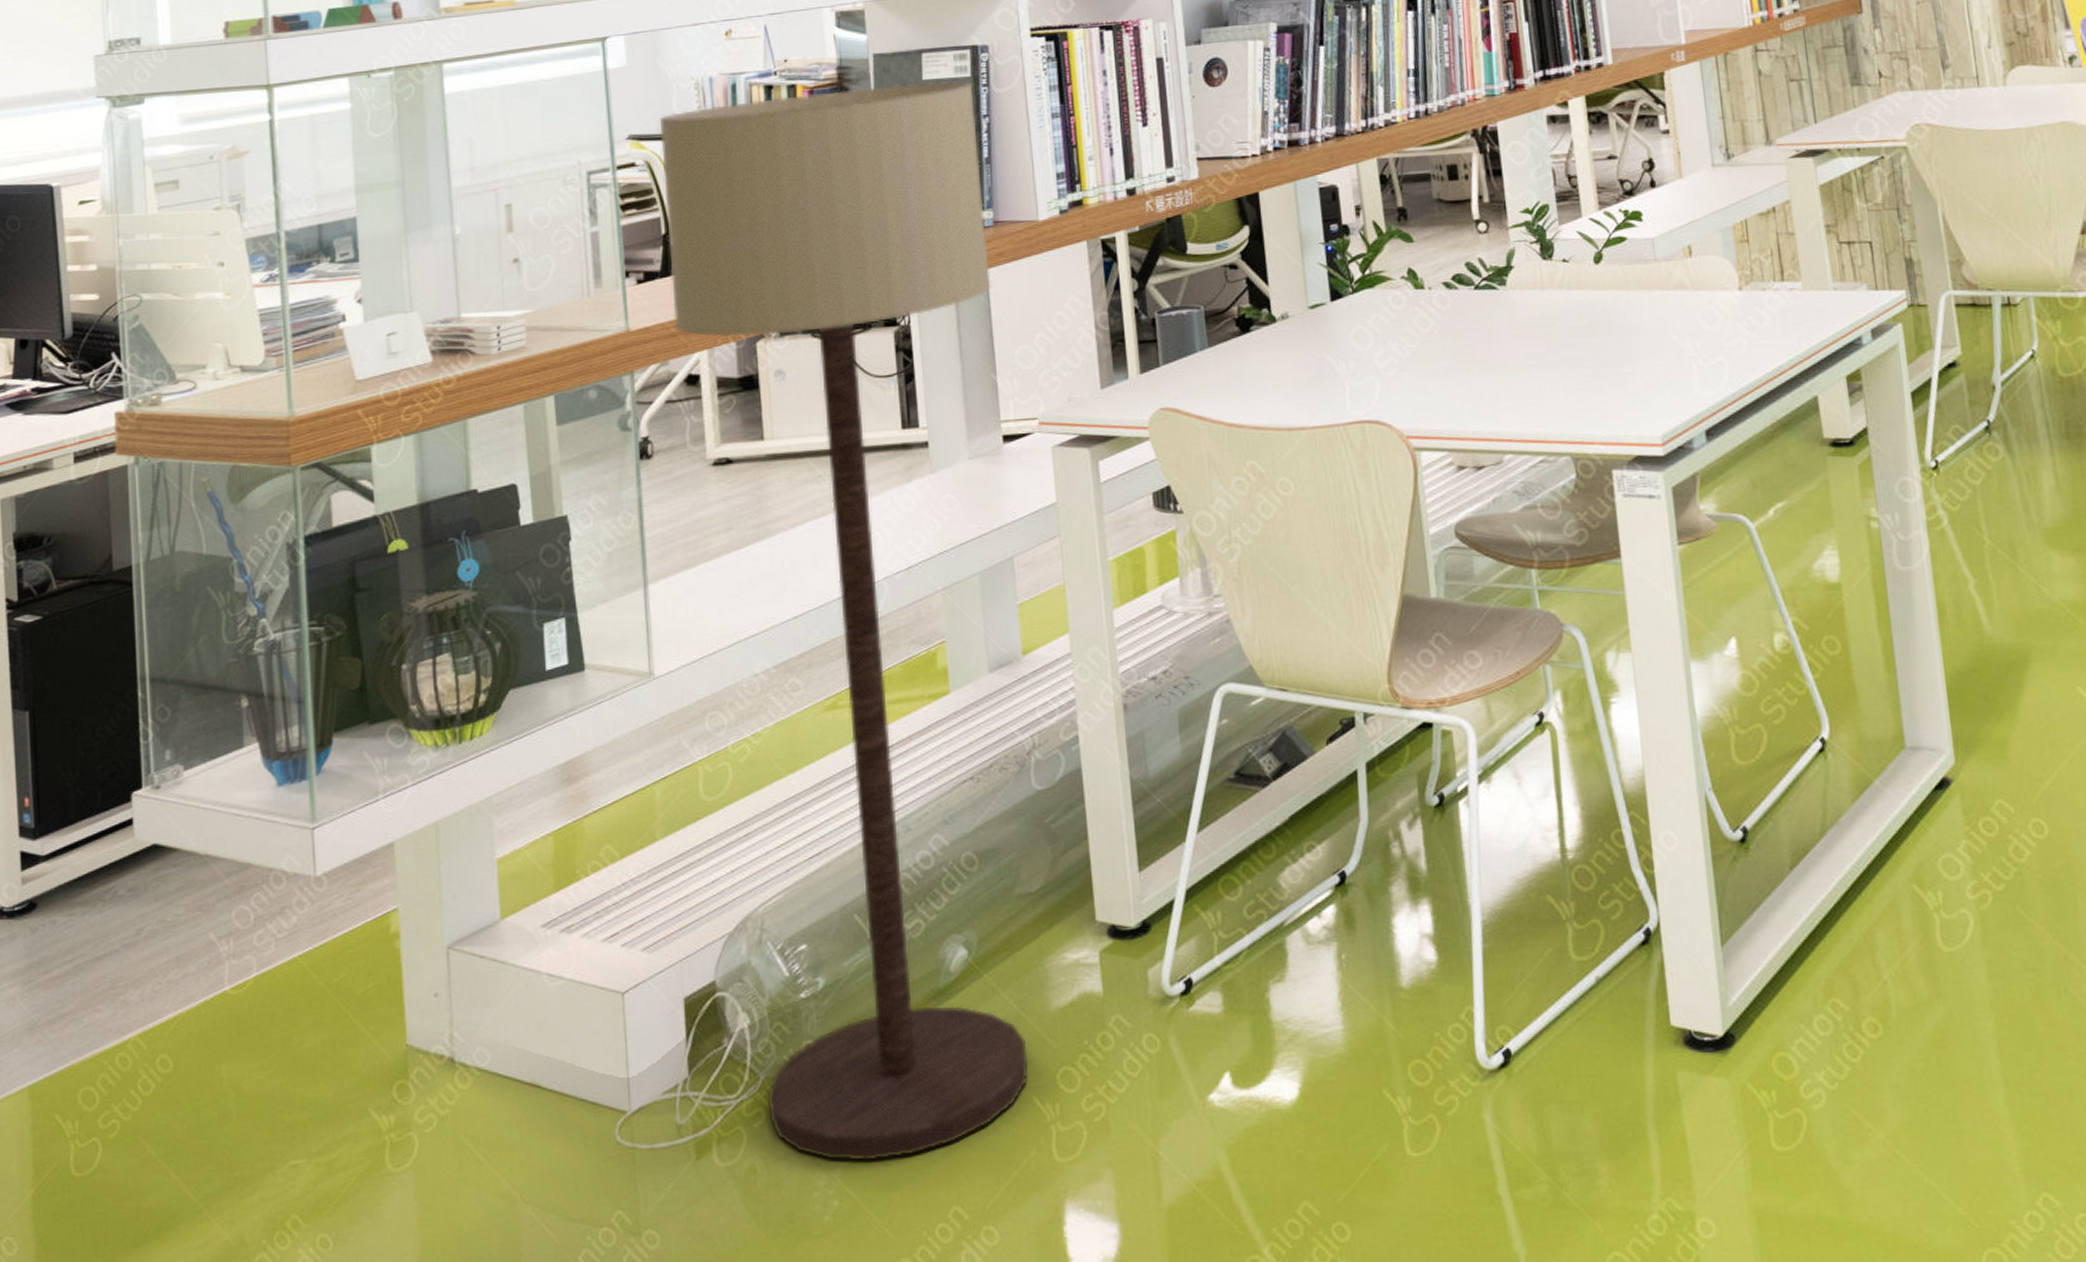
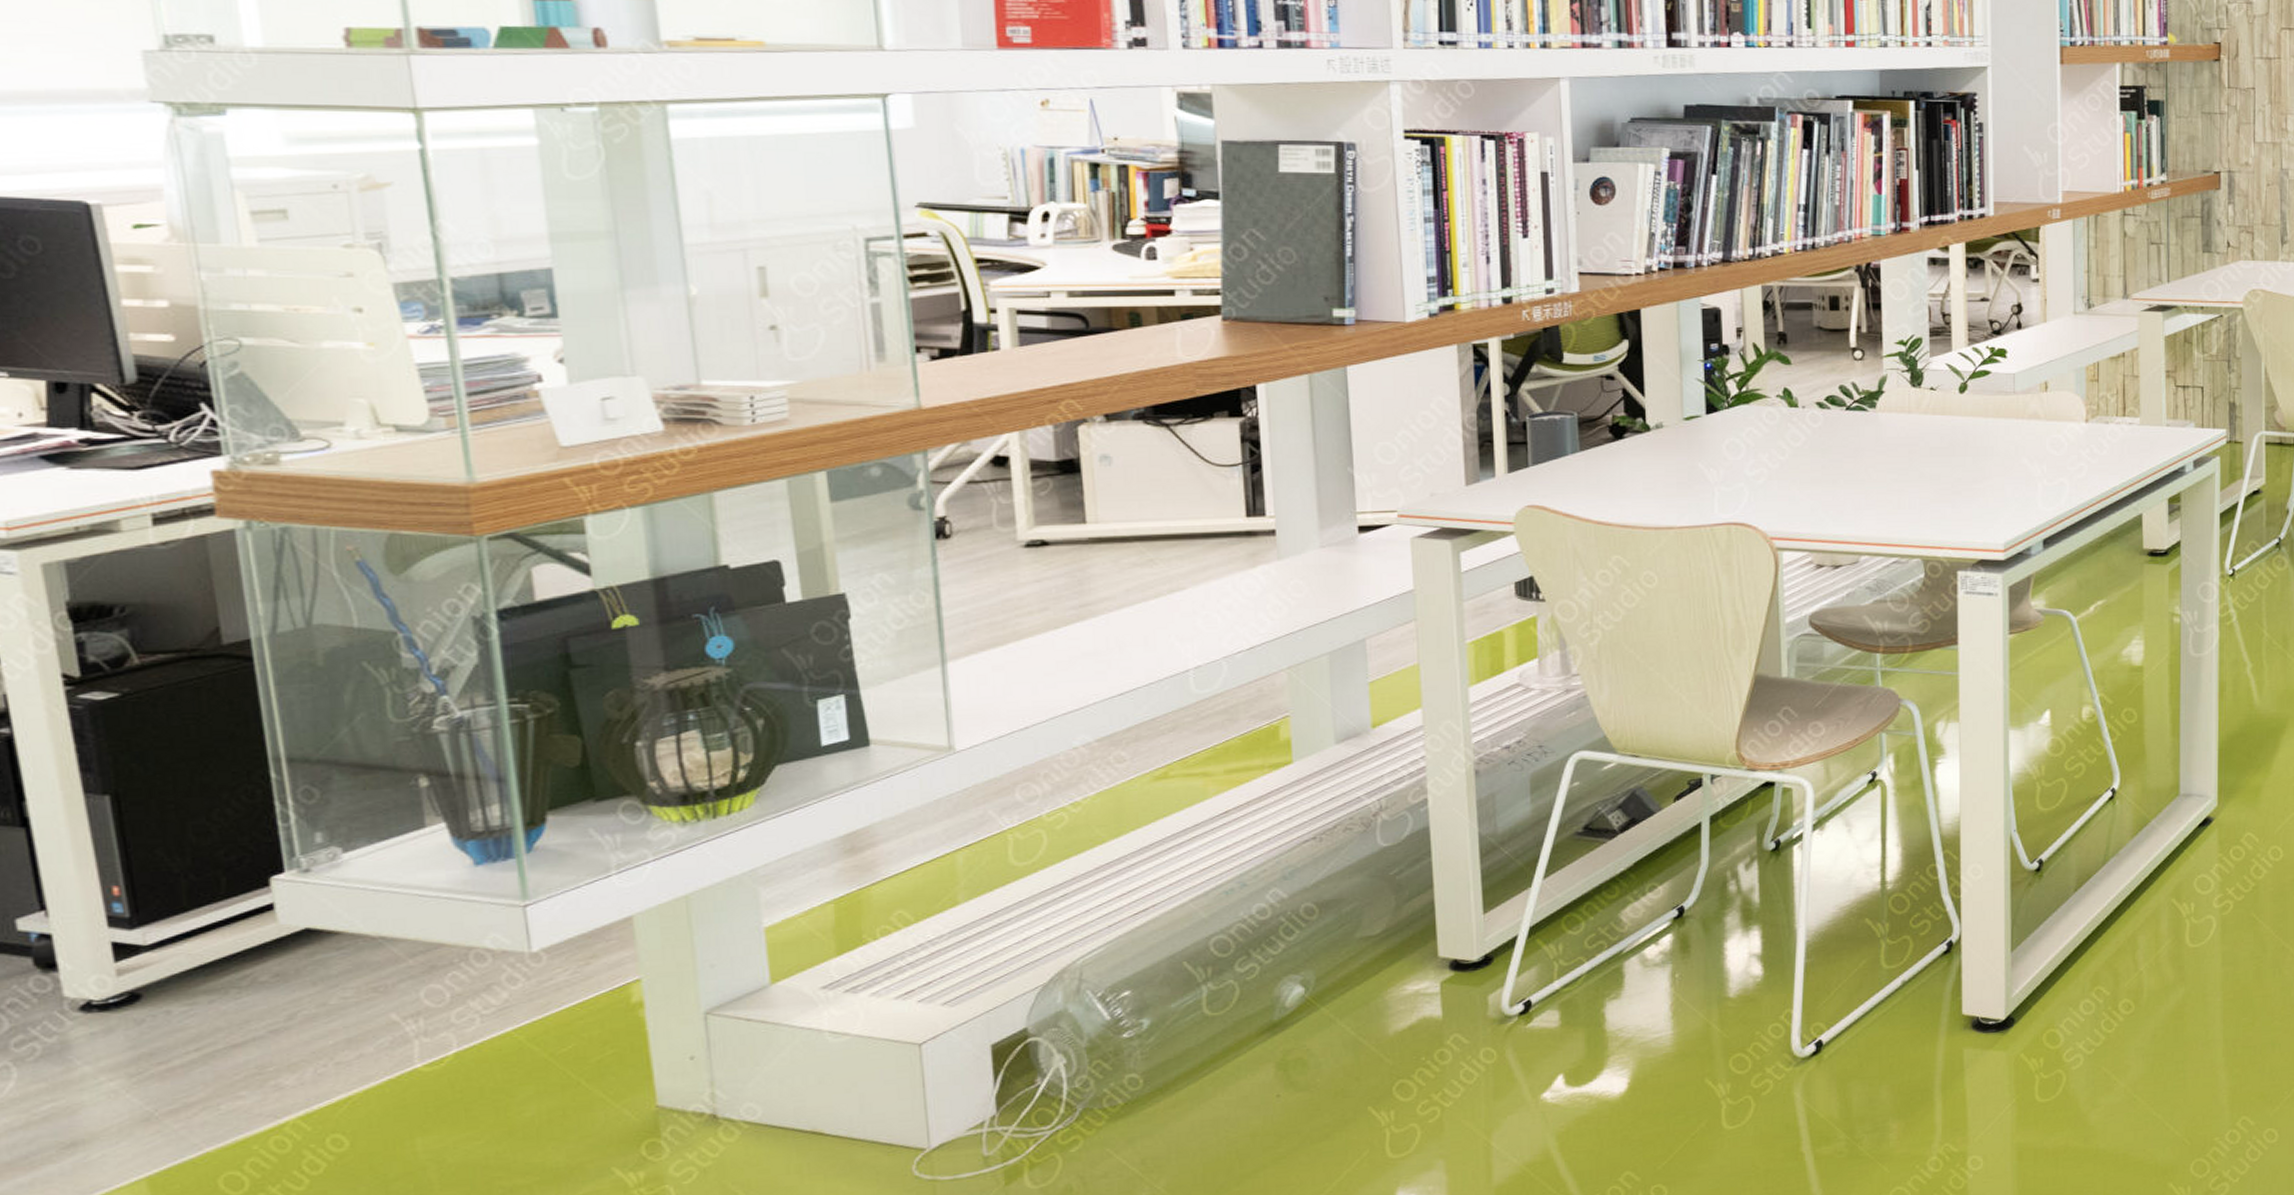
floor lamp: present [660,81,1029,1161] -> none [958,175,1364,1174]

